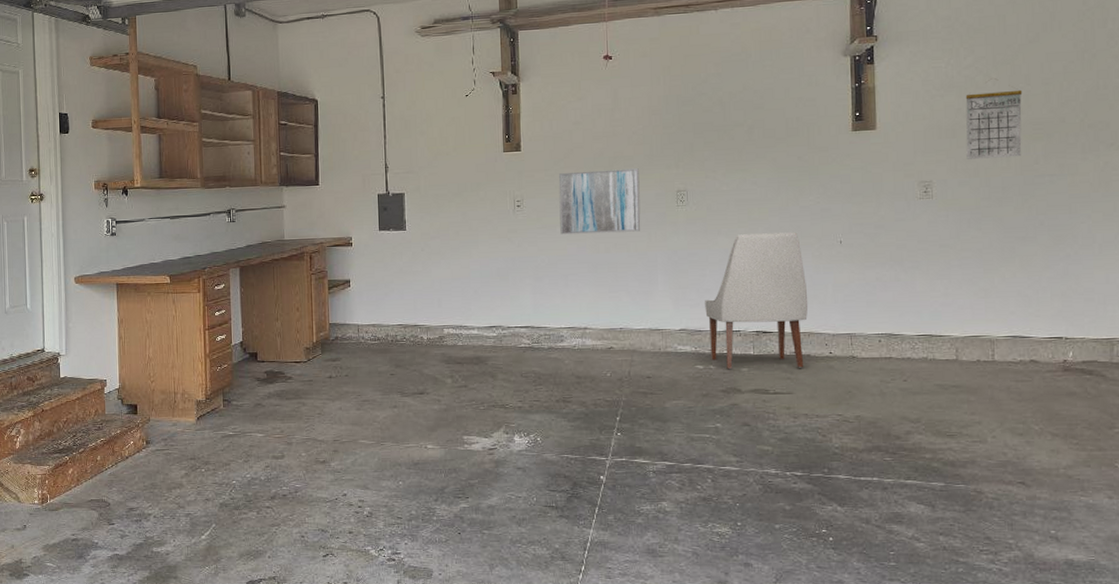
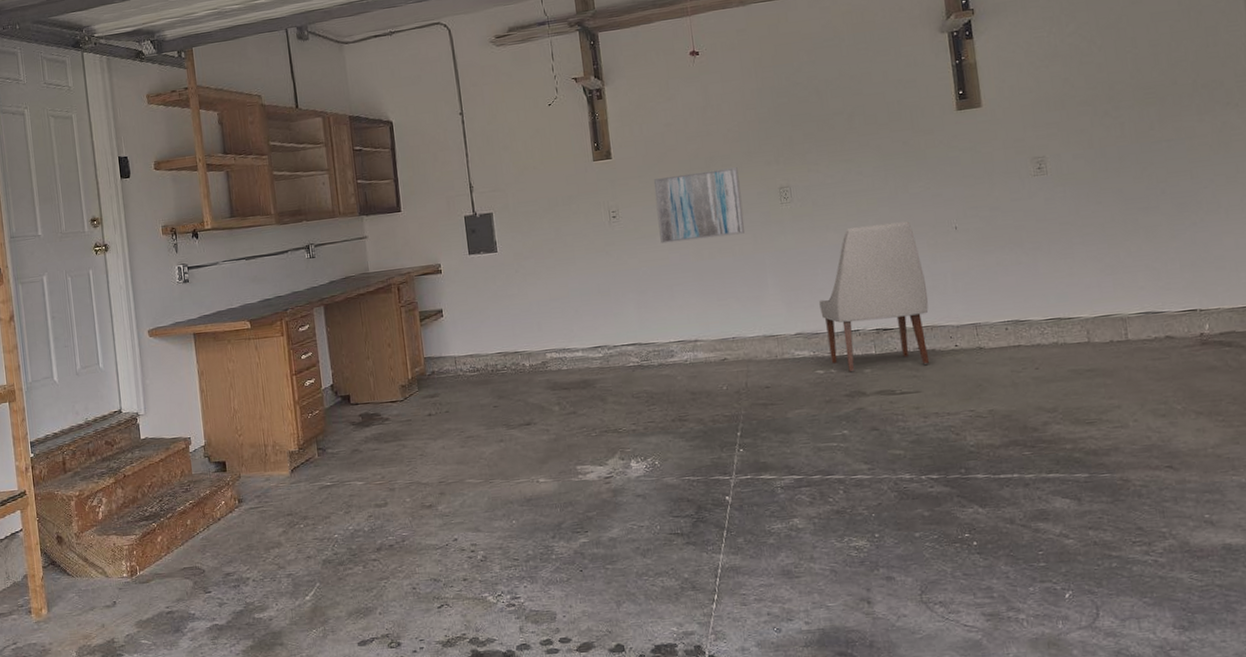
calendar: present [965,78,1023,159] -> none [1071,44,1135,131]

